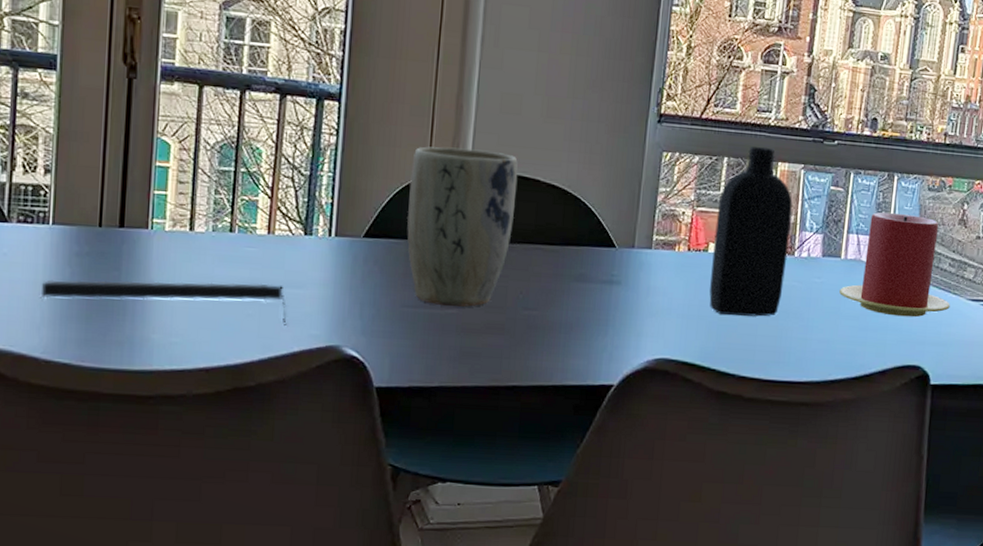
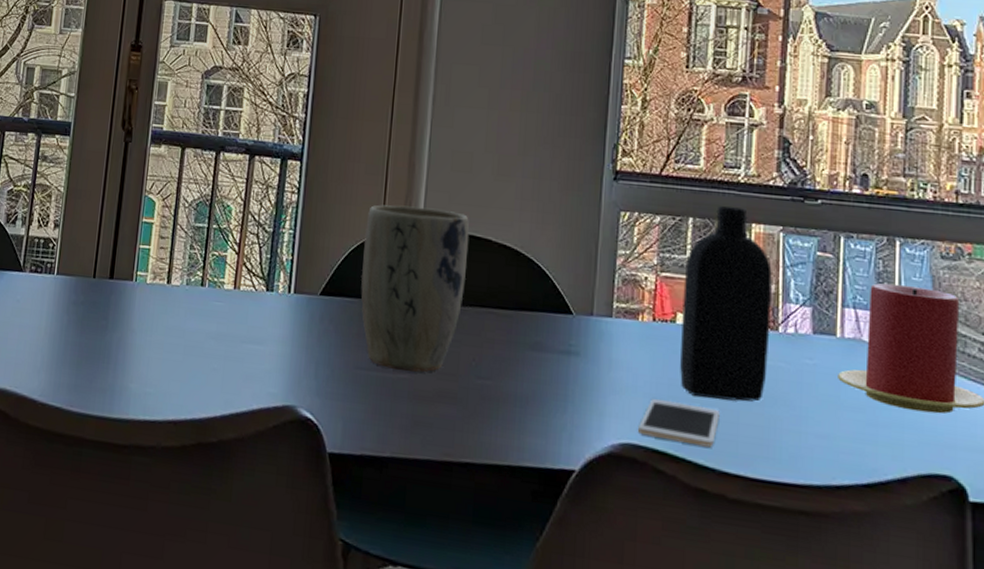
notepad: present [42,280,287,327] -> none [43,326,248,383]
cell phone: none [671,318,741,357] -> present [638,398,720,448]

